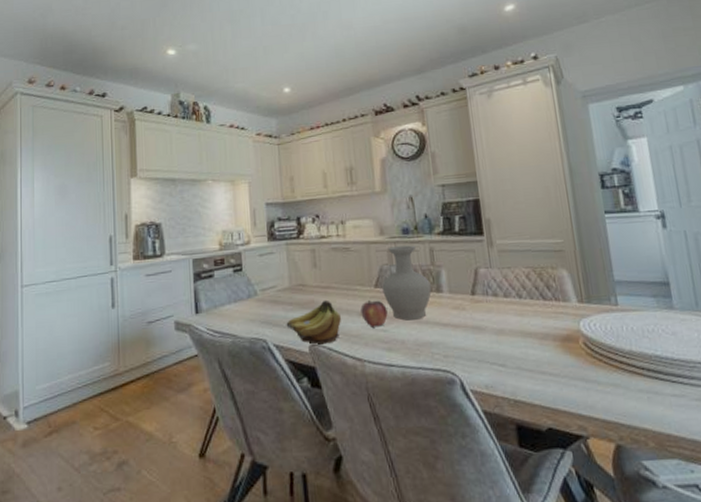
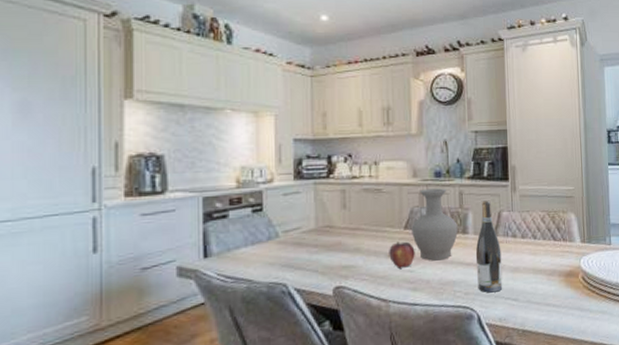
fruit: present [286,300,341,344] -> none [309,241,368,287]
wine bottle: none [452,256,487,357] -> present [475,200,503,293]

